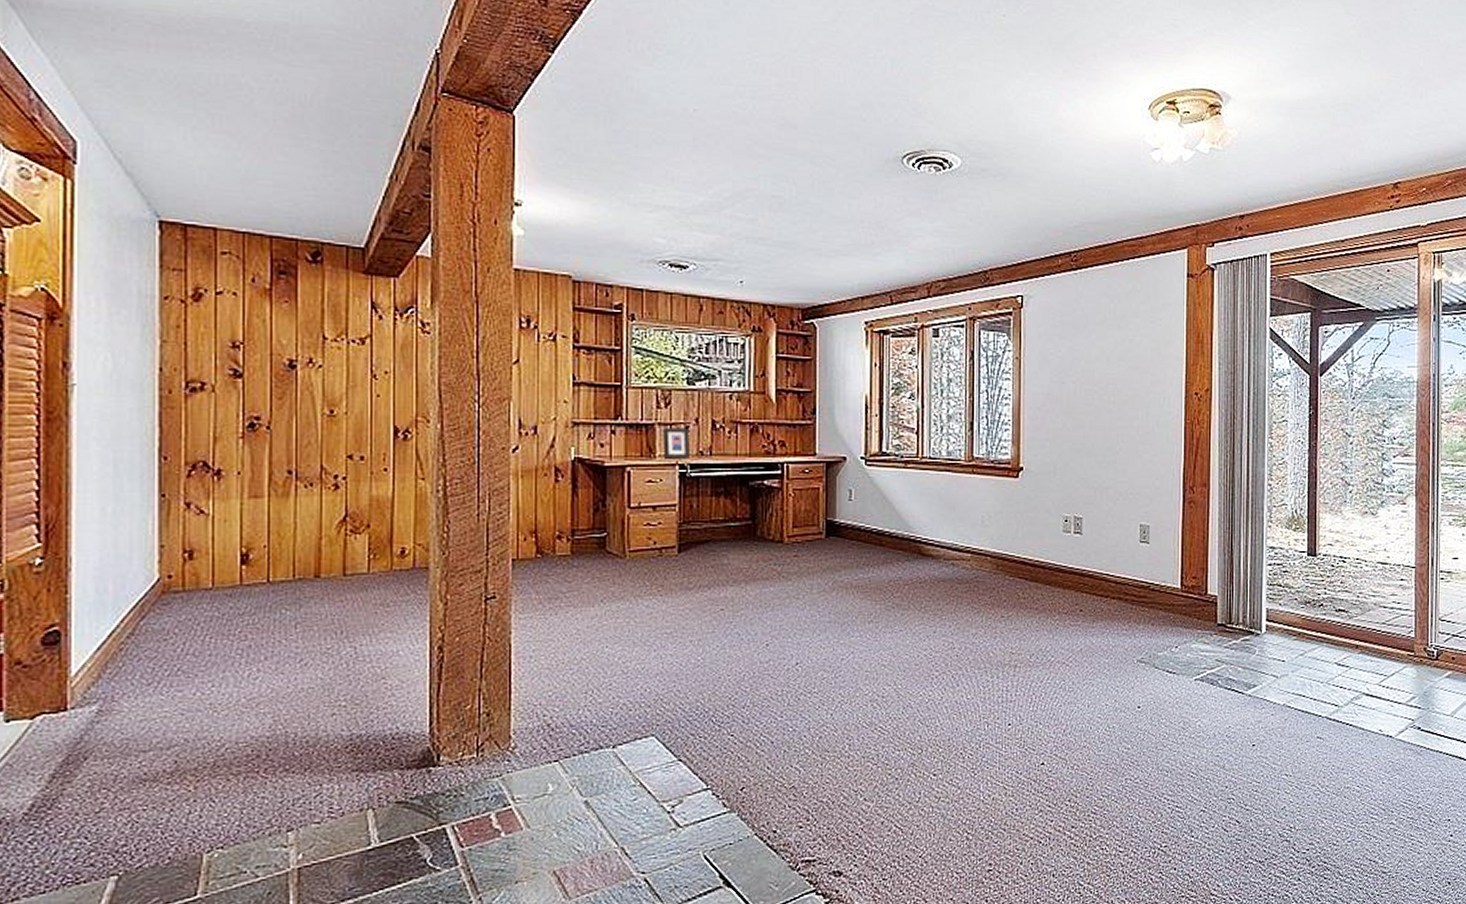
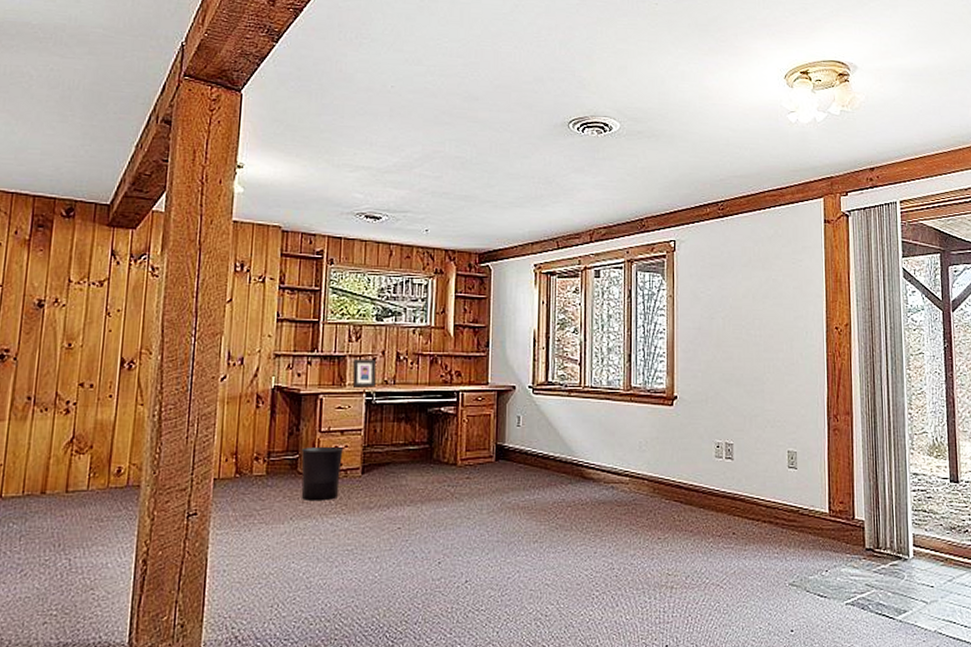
waste bin: none [608,523,658,581] -> present [300,446,344,500]

